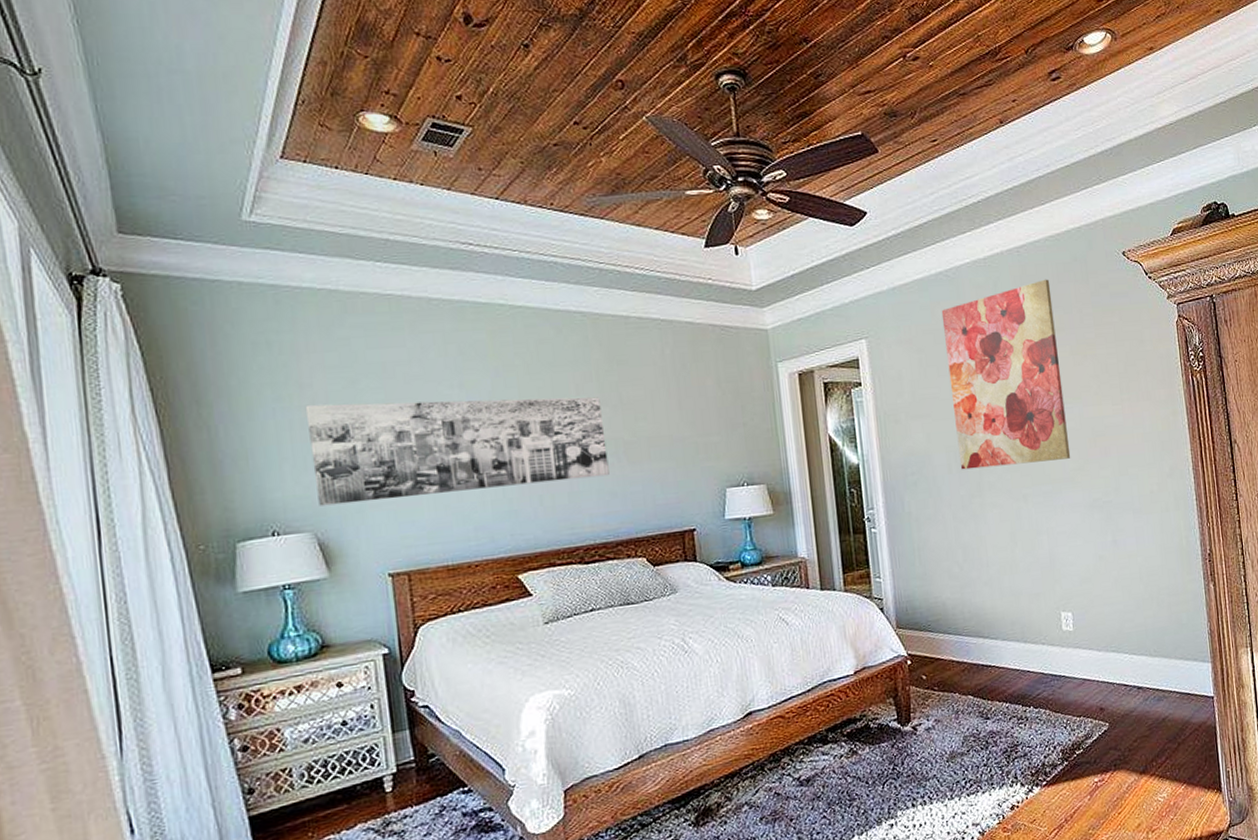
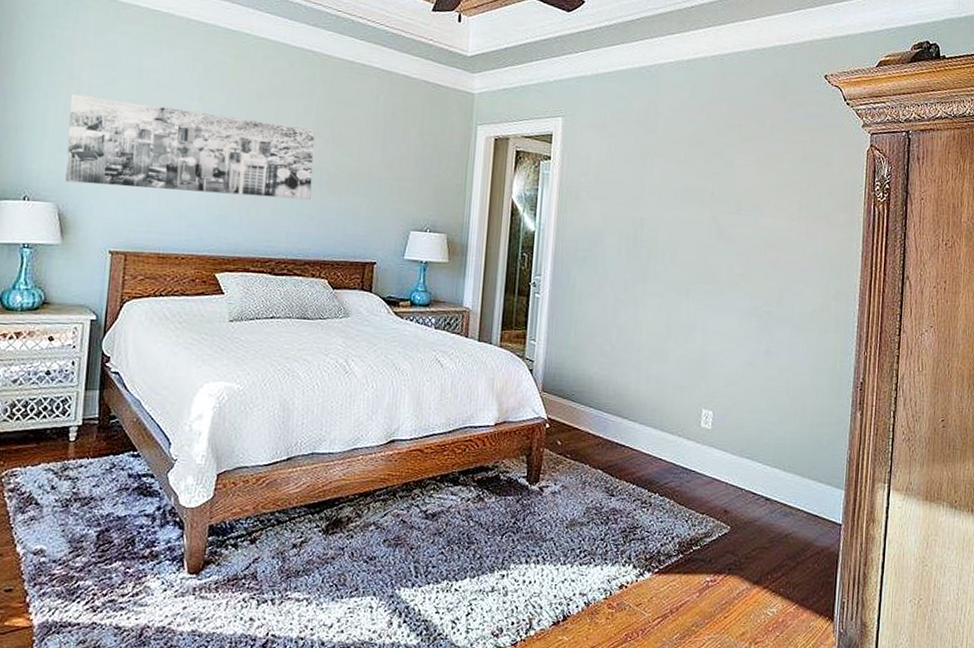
wall art: present [941,279,1071,470] -> none [629,89,748,263]

